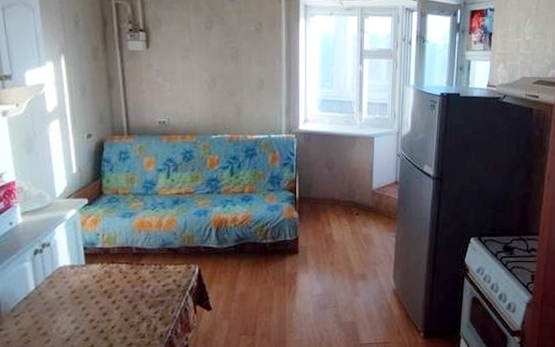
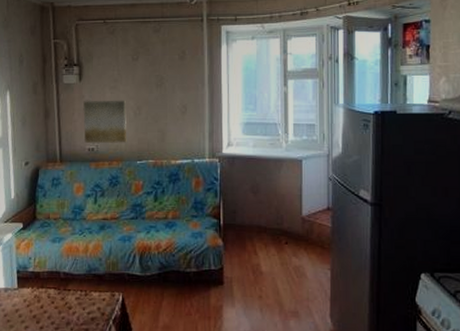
wall art: none [152,69,201,117] -> present [83,100,127,144]

